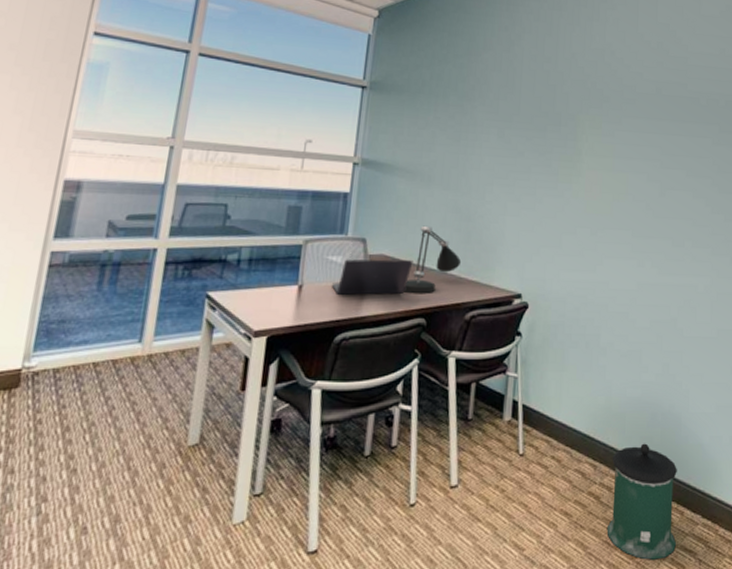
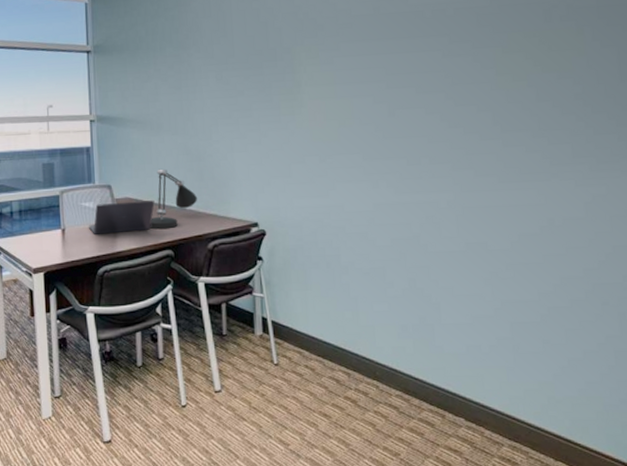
trash bin: present [606,443,677,560] -> none [365,353,440,457]

